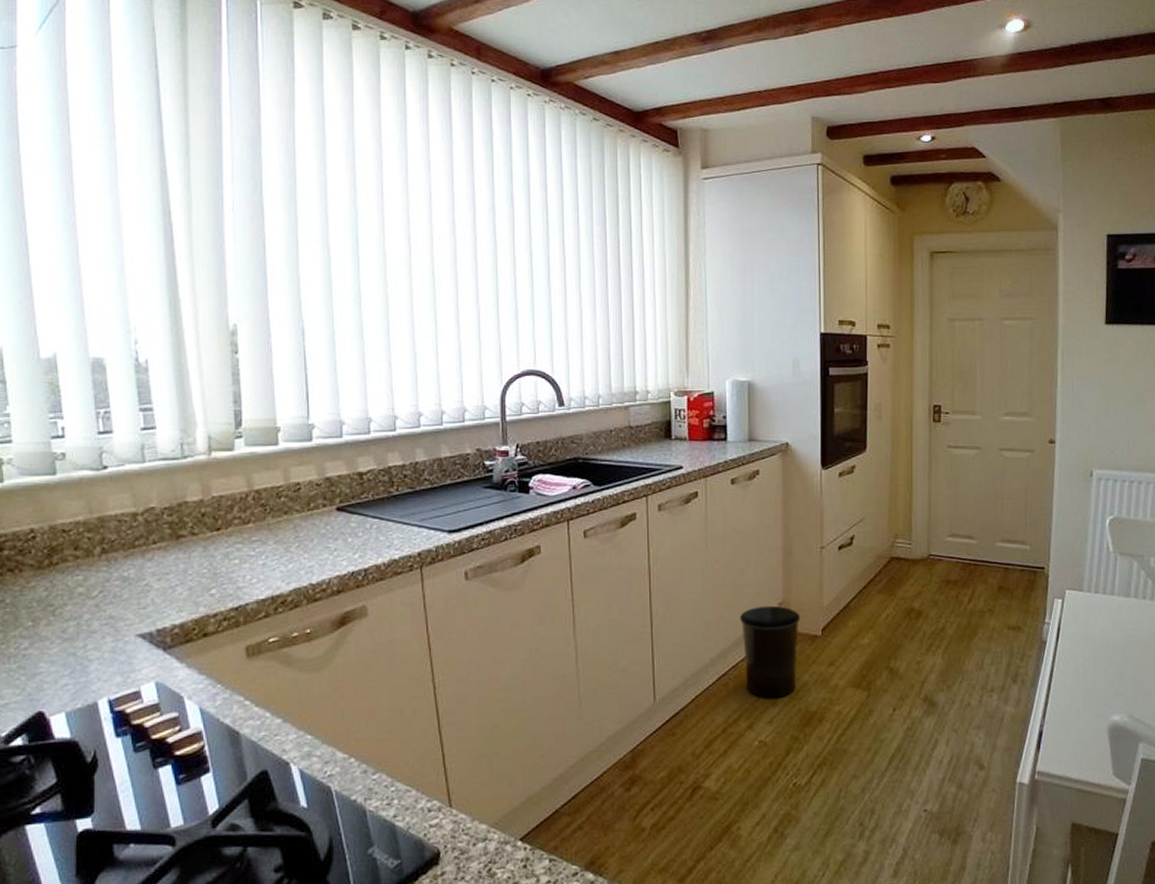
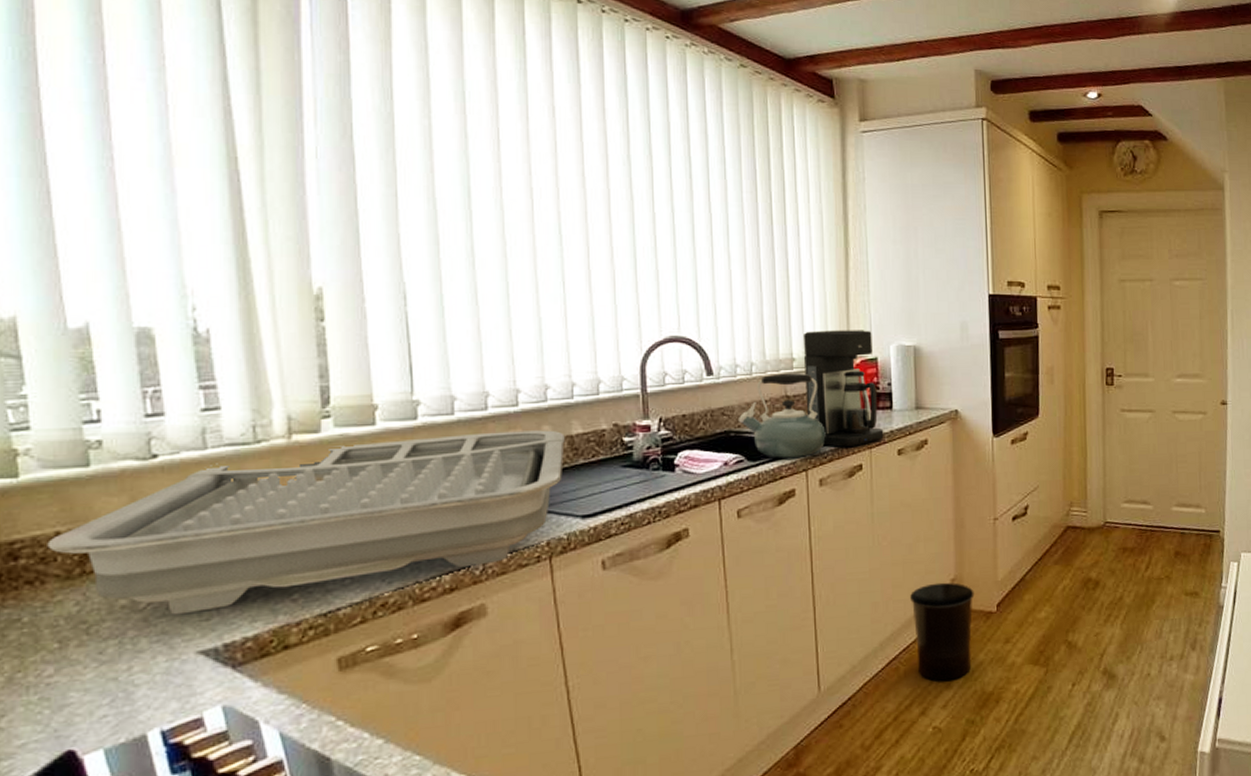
dish rack: none [24,453,435,603] -> present [47,430,565,615]
kettle: none [585,405,665,484] -> present [737,373,826,458]
coffee maker: none [645,366,718,475] -> present [802,330,884,447]

